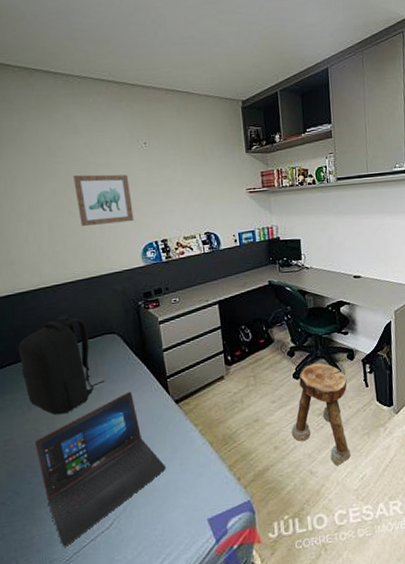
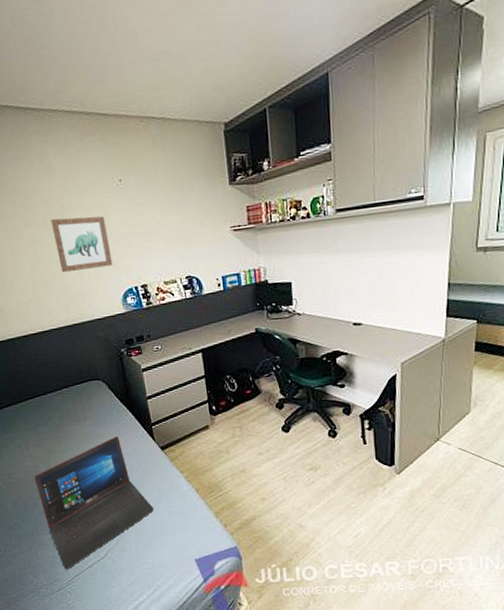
backpack: present [18,315,105,416] -> none [13,361,93,455]
stool: present [292,363,351,465] -> none [280,416,344,521]

